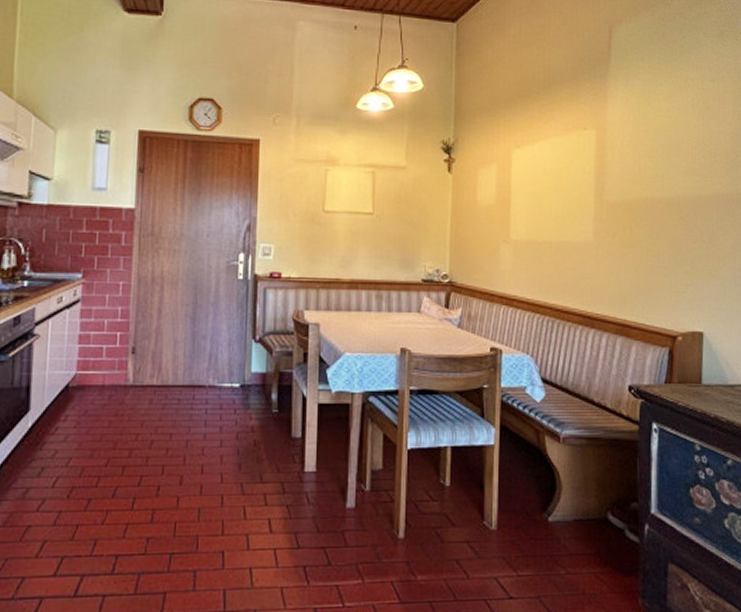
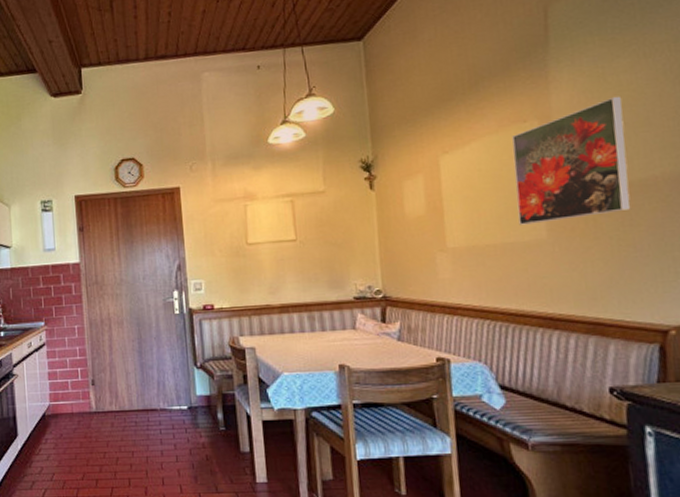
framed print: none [572,119,661,226] -> present [512,96,631,225]

